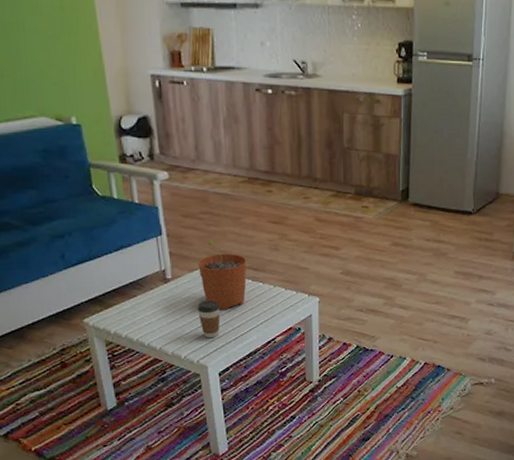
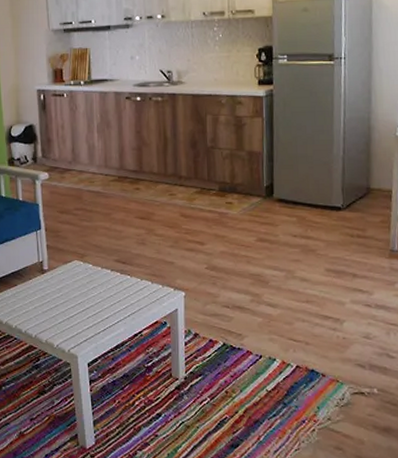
coffee cup: present [197,301,221,339] -> none [70,292,91,329]
plant pot: present [198,240,247,309] -> none [72,235,116,300]

